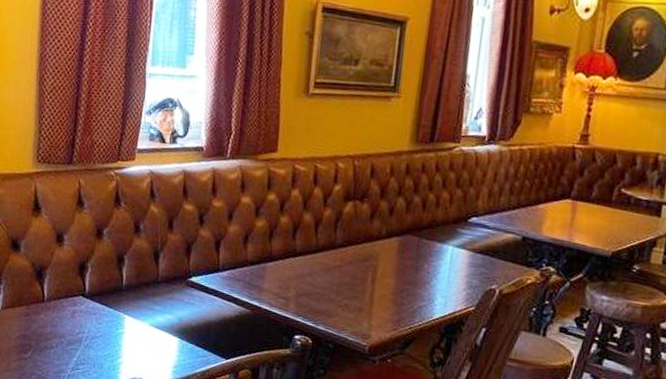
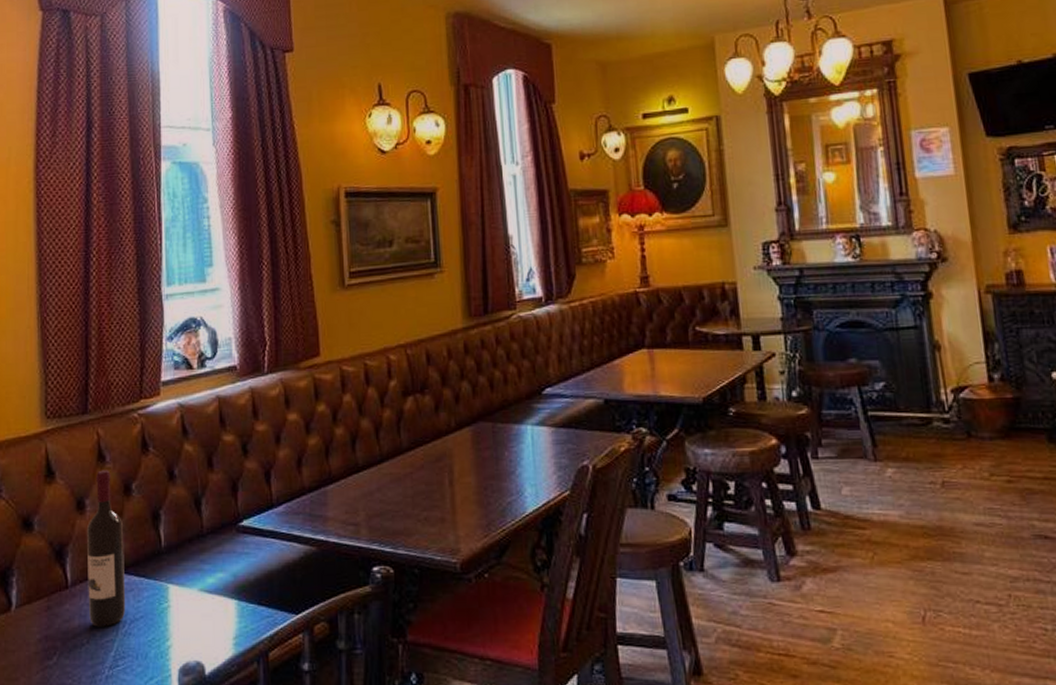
wine bottle: none [59,213,93,338] -> present [86,470,126,627]

